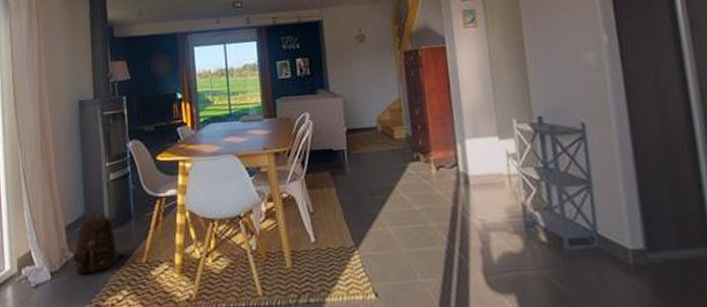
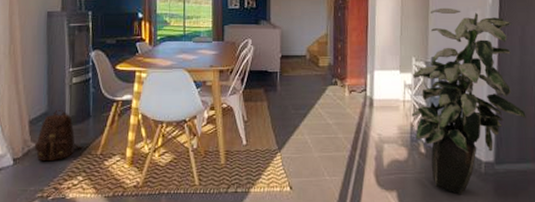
indoor plant: none [516,52,681,297] -> present [411,7,526,195]

